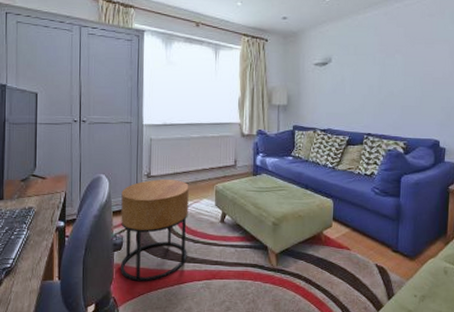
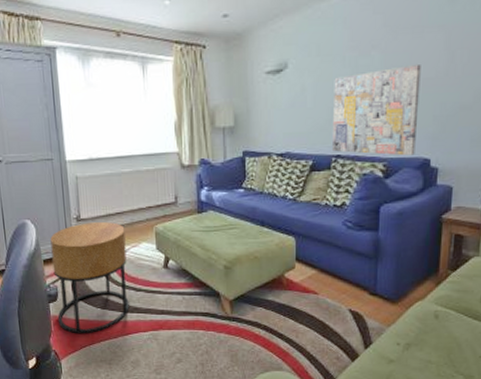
wall art: none [365,66,432,137] -> present [333,63,421,156]

